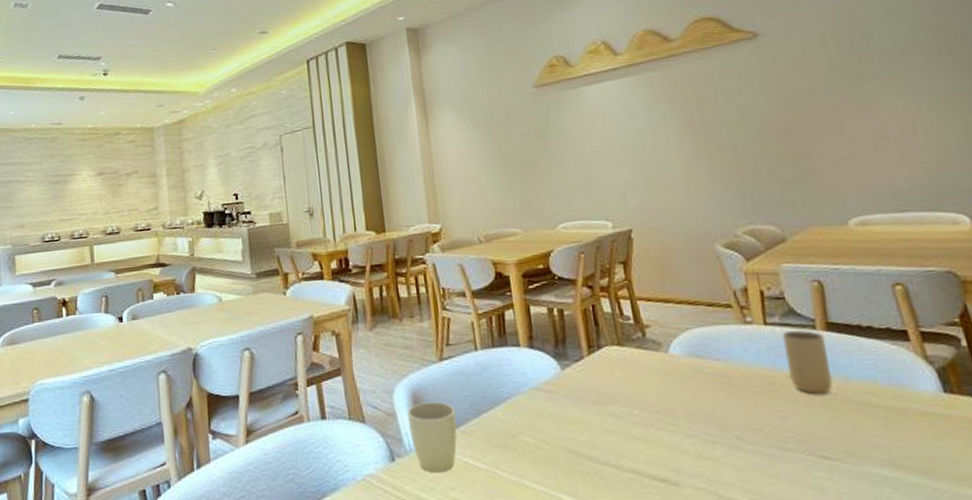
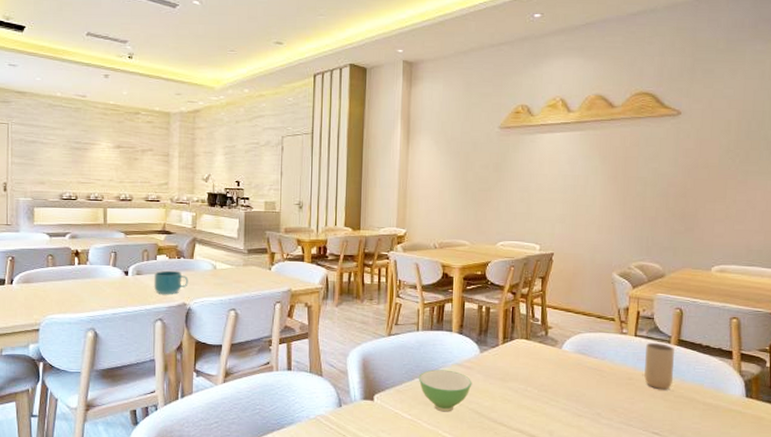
cup: none [152,309,192,340] -> present [153,270,189,294]
cup: present [406,401,457,473] -> none [356,366,394,419]
bowl: none [486,397,559,455] -> present [418,369,472,412]

